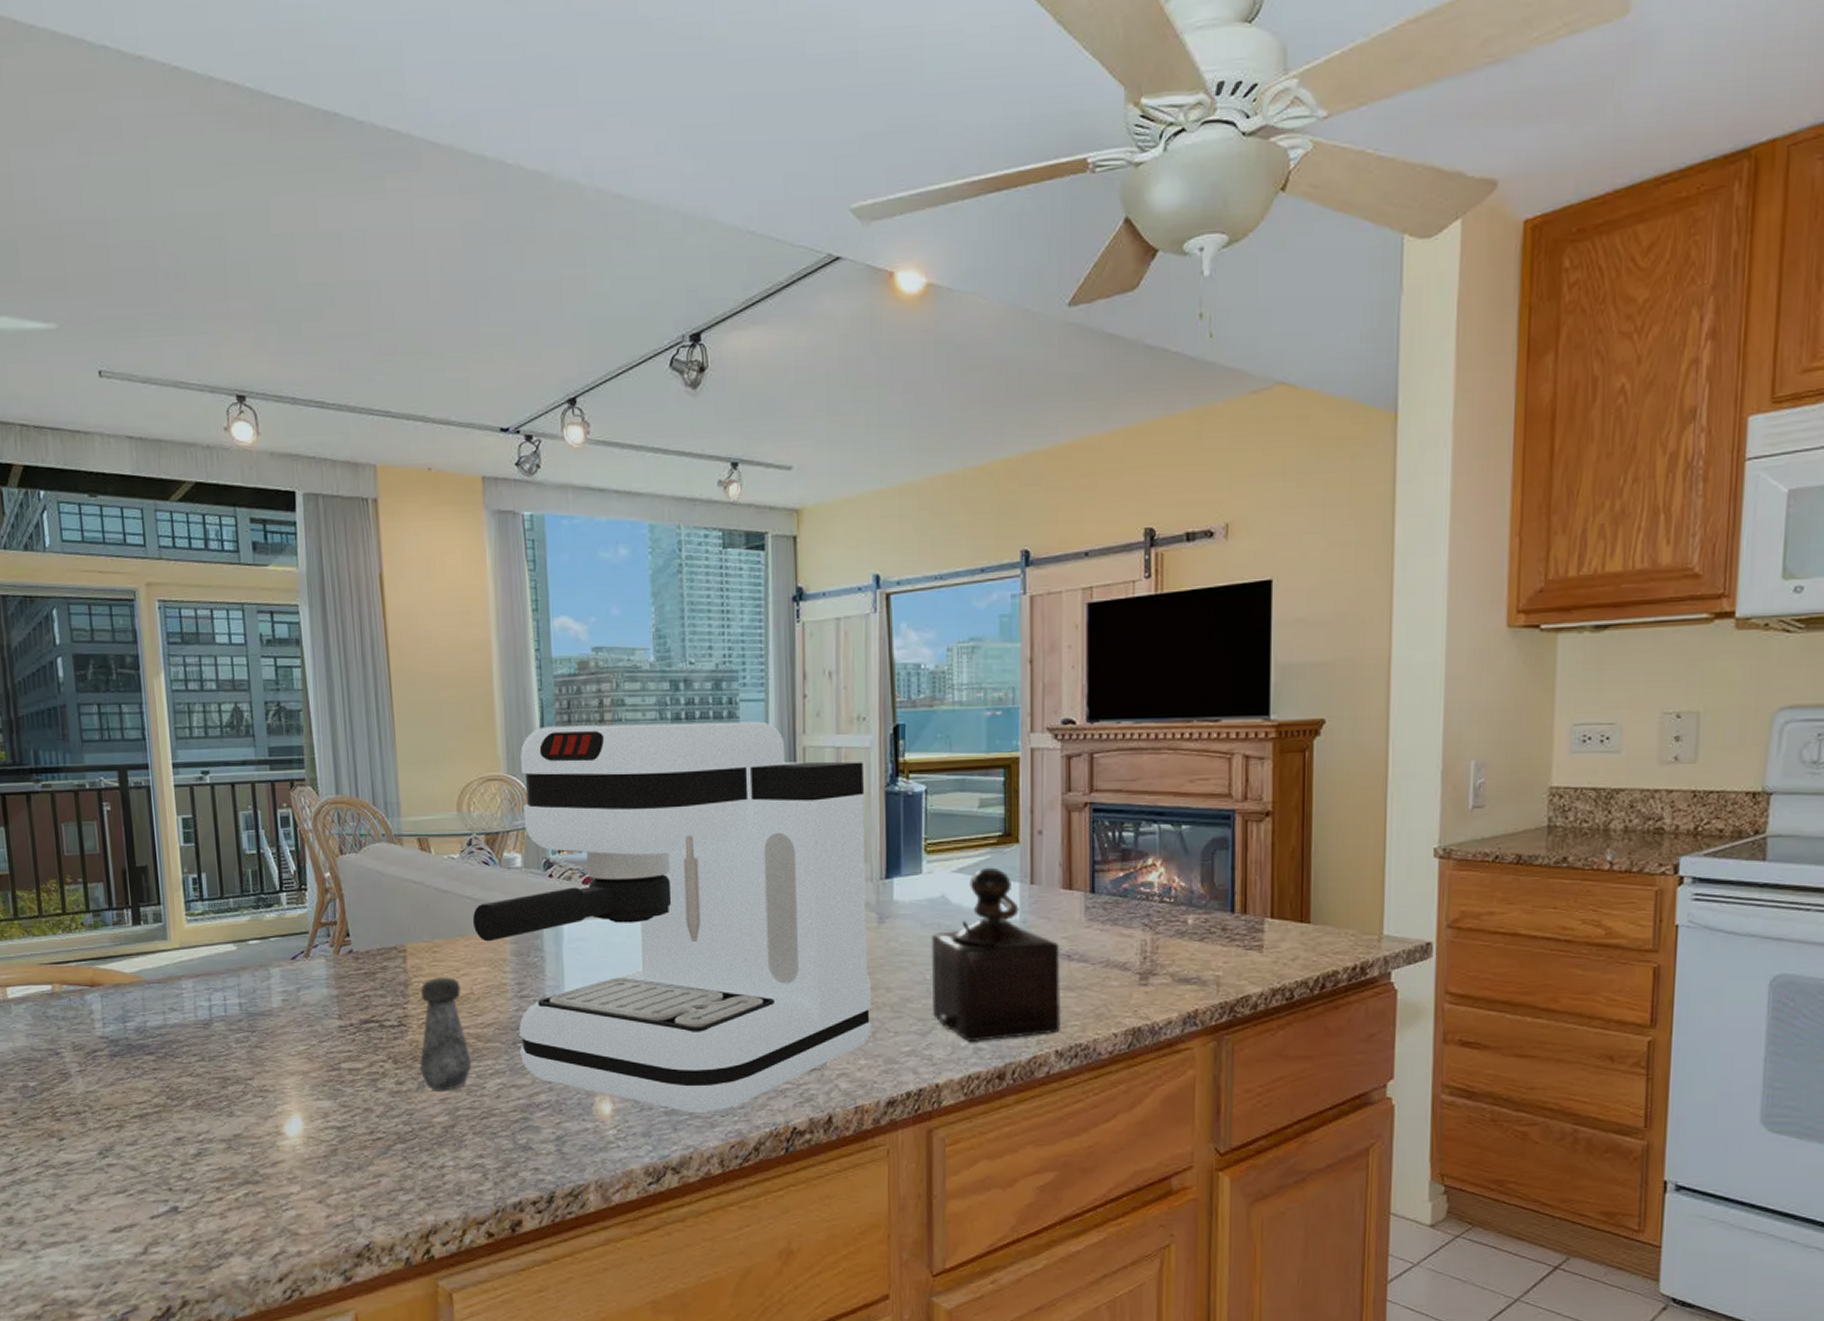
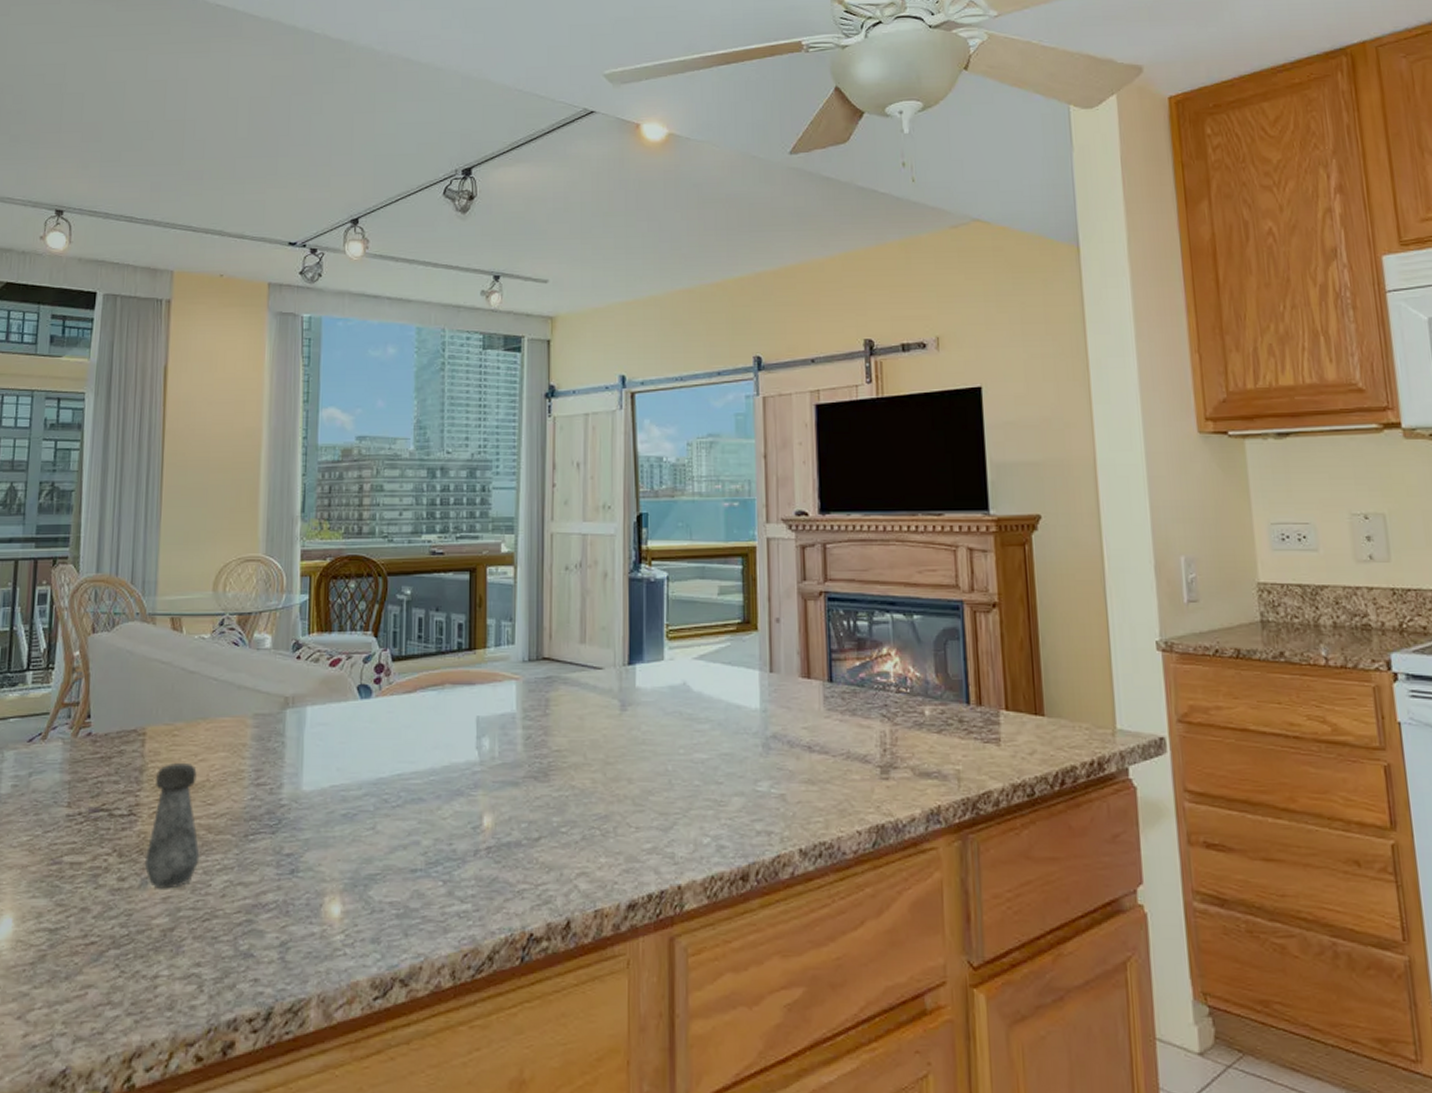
coffee maker: present [472,721,872,1116] -> none [216,508,613,919]
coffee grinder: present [930,867,1062,1043] -> none [672,654,804,840]

